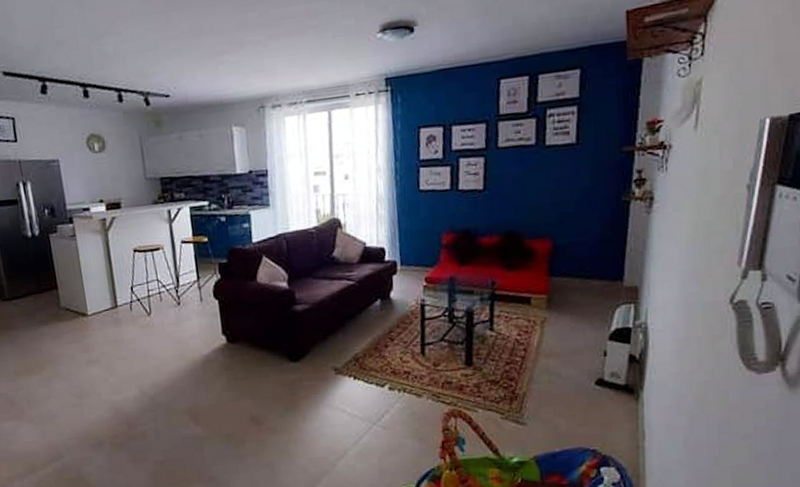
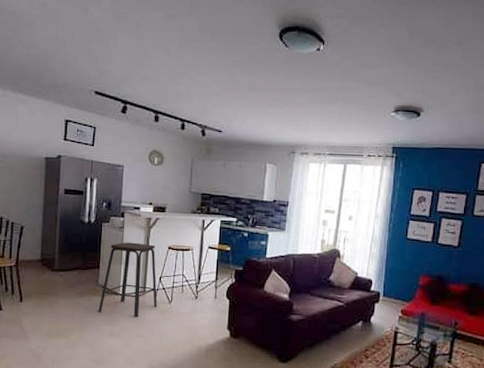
bar stool: none [65,250,135,340] -> present [98,242,158,318]

